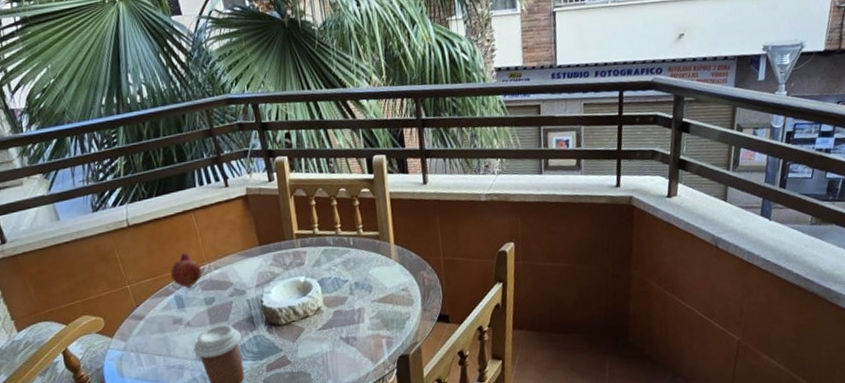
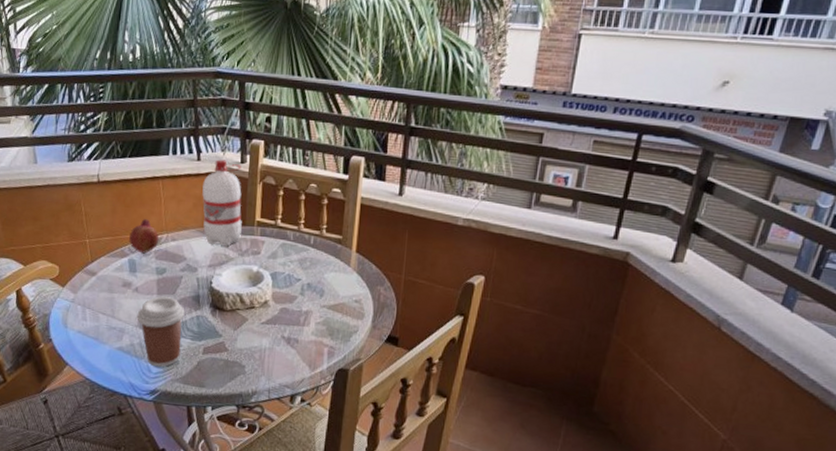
water bottle: none [235,181,283,266] -> present [202,159,242,247]

